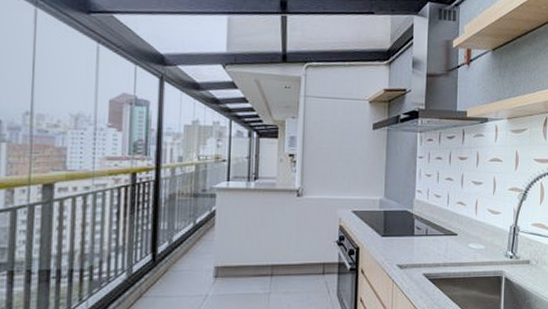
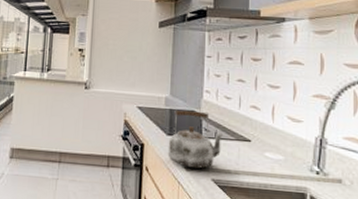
kettle: none [382,211,435,266] -> present [167,109,225,169]

